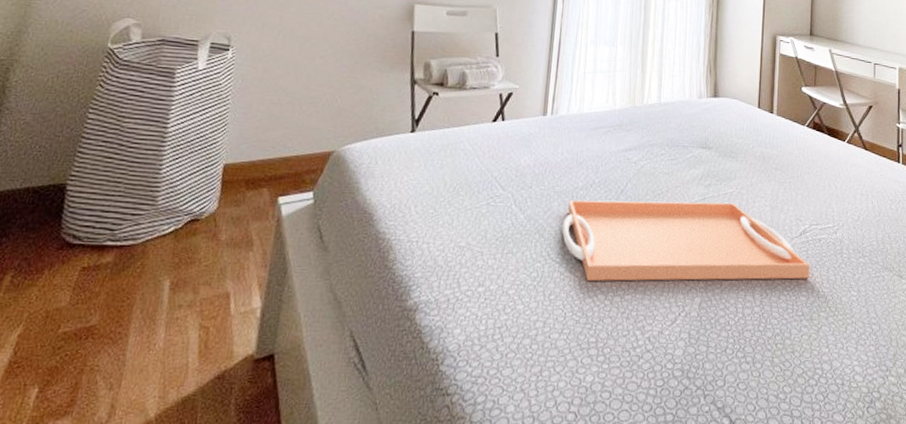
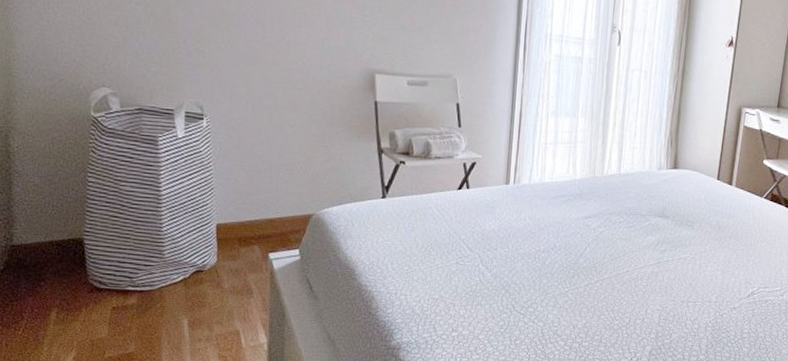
serving tray: present [561,200,810,281] -> none [525,261,755,334]

